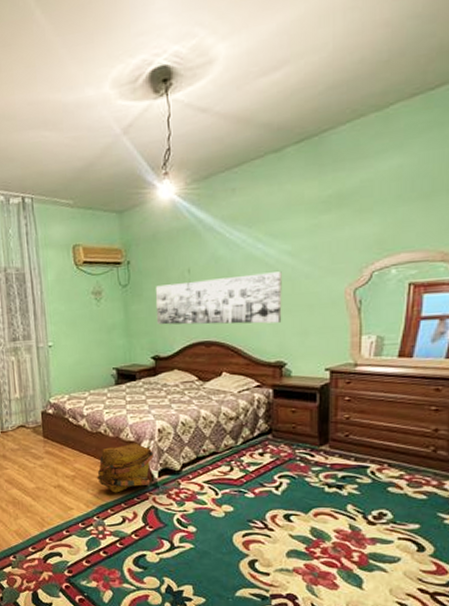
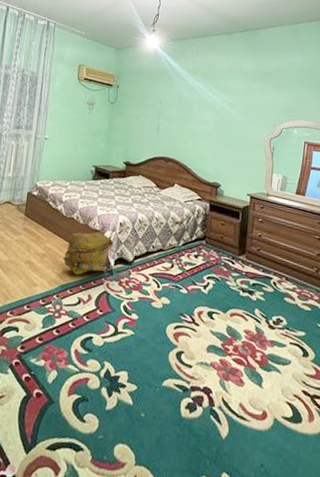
wall art: present [155,271,282,325] -> none [131,108,224,153]

